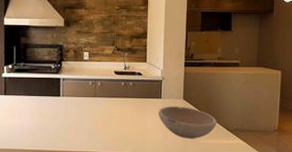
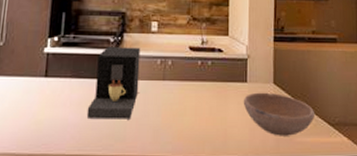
coffee maker: none [37,72,76,125] -> present [86,47,141,120]

